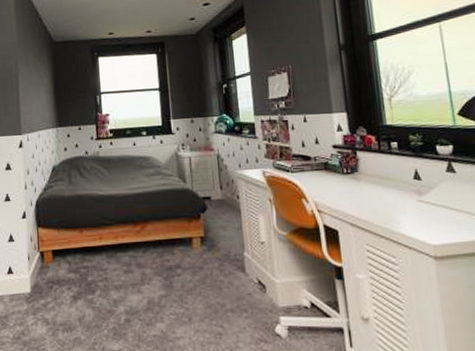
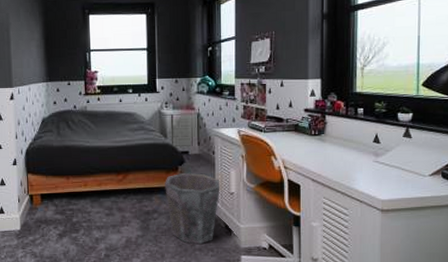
waste bin: none [187,220,249,305] -> present [165,172,220,245]

